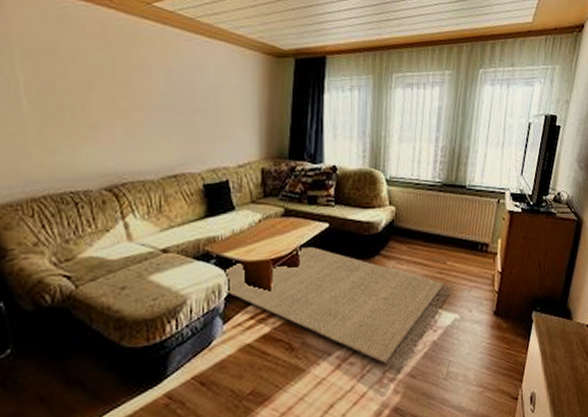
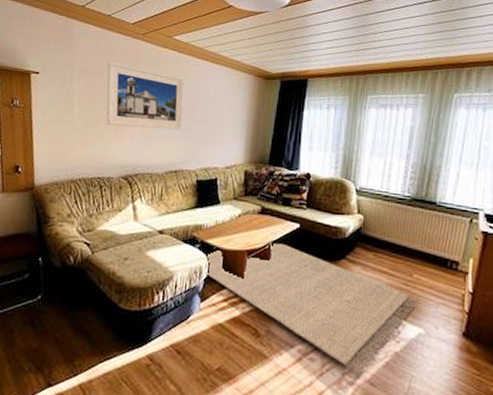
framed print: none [63,36,179,124] -> present [106,61,185,130]

